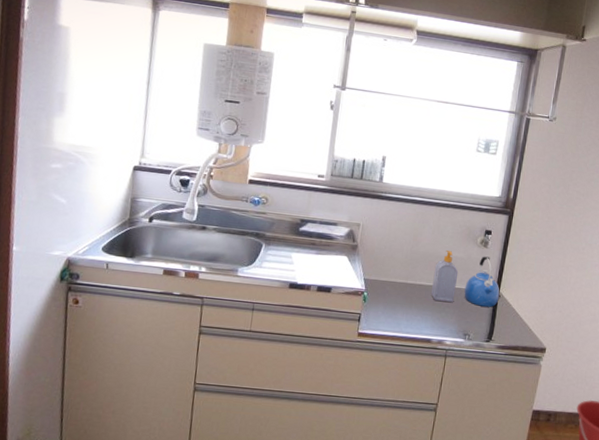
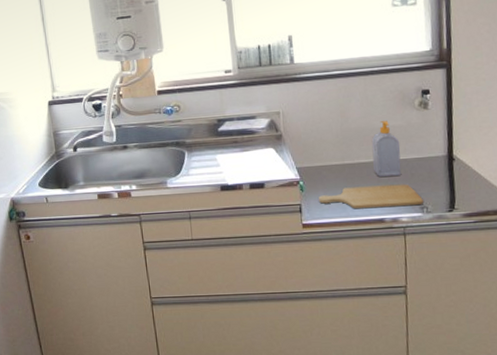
chopping board: none [378,305,467,332] -> present [319,184,423,209]
kettle: present [464,256,500,307] -> none [411,118,454,175]

